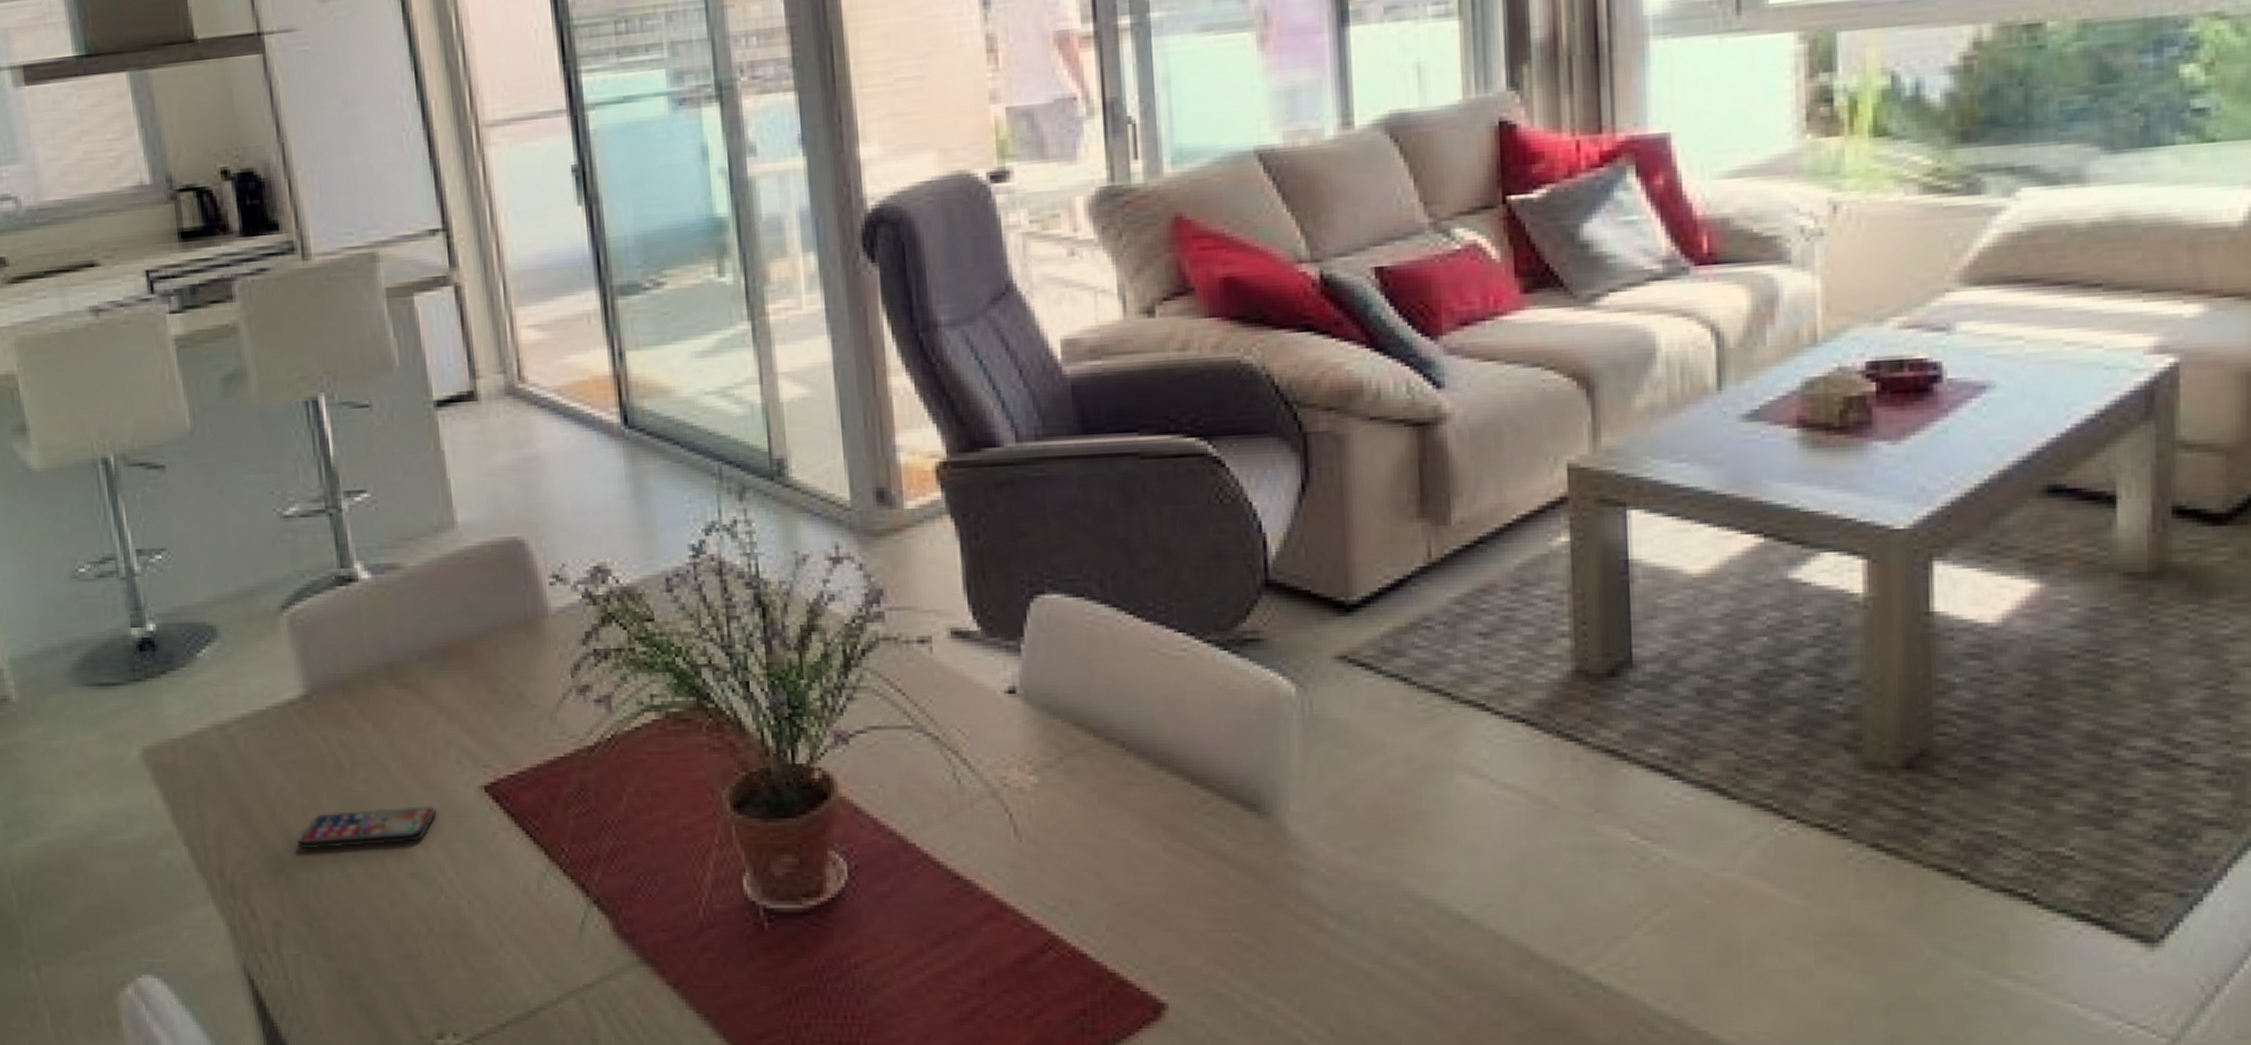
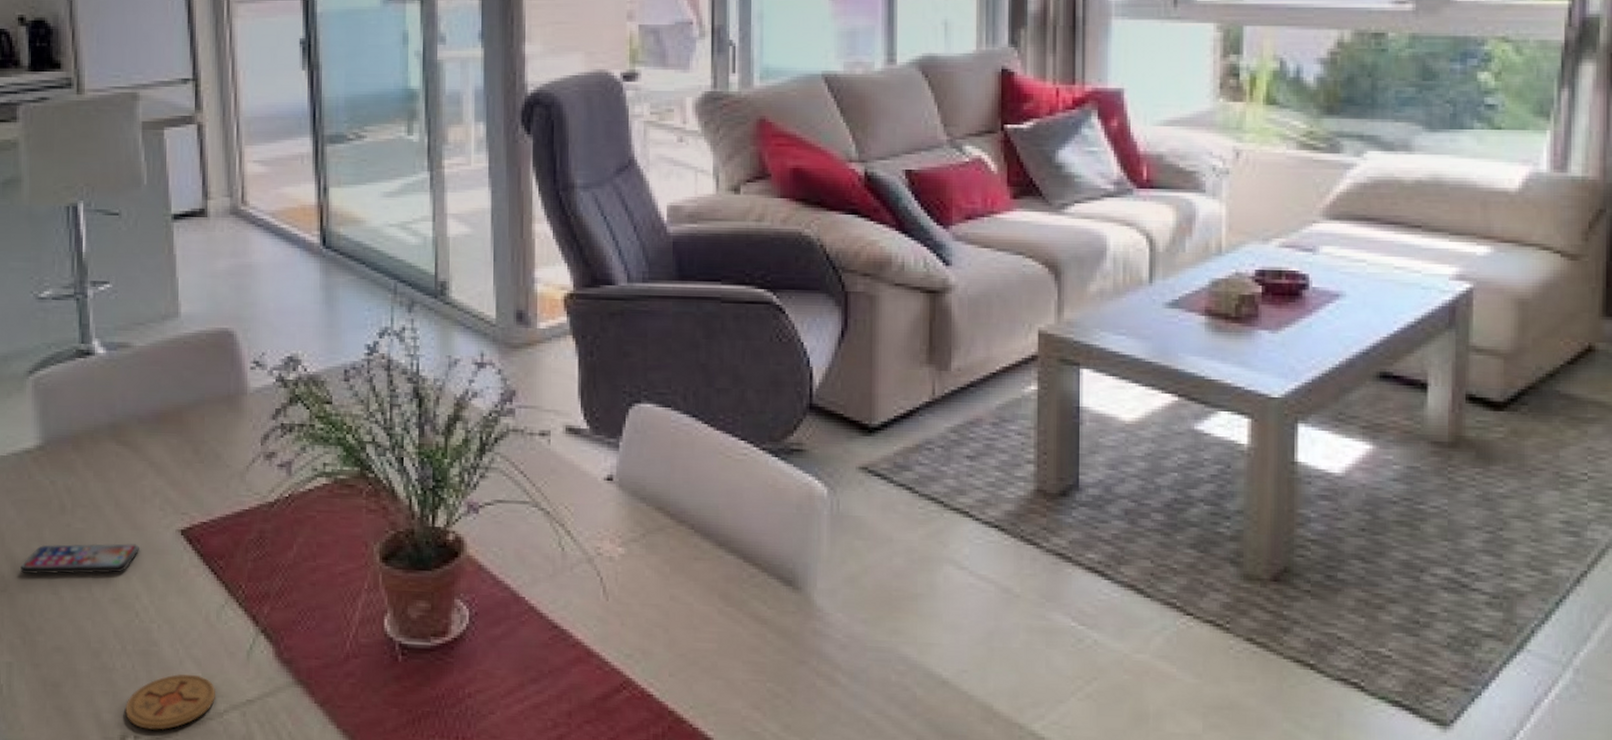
coaster: none [439,957,546,1025] -> present [126,674,215,730]

